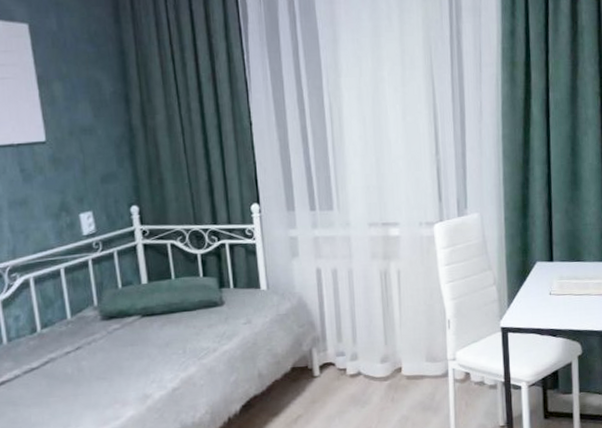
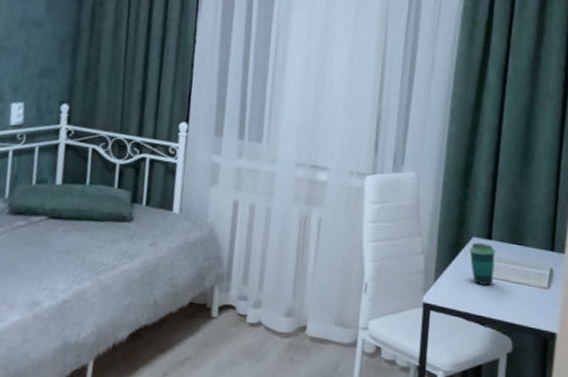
cup: none [535,266,559,302] -> present [469,242,496,286]

